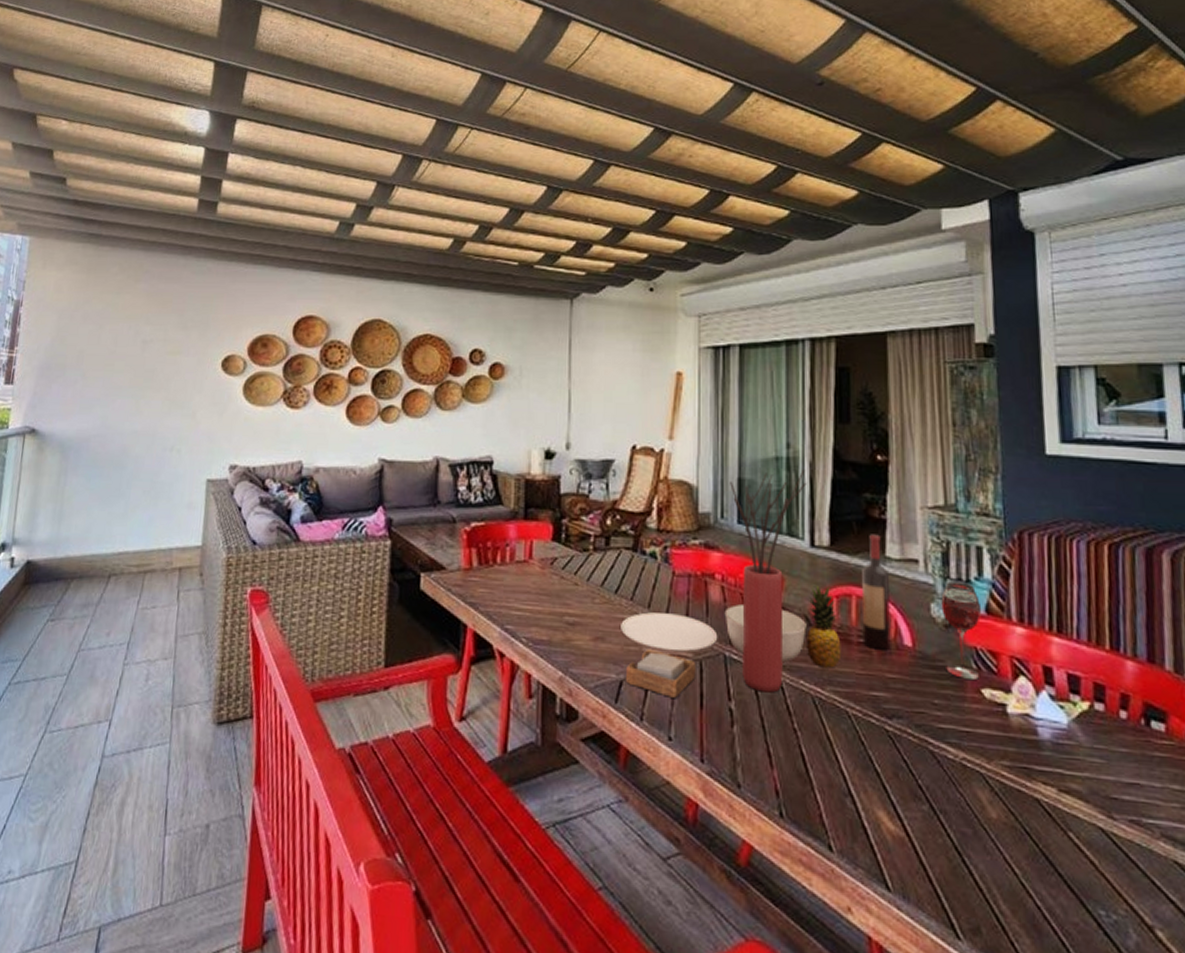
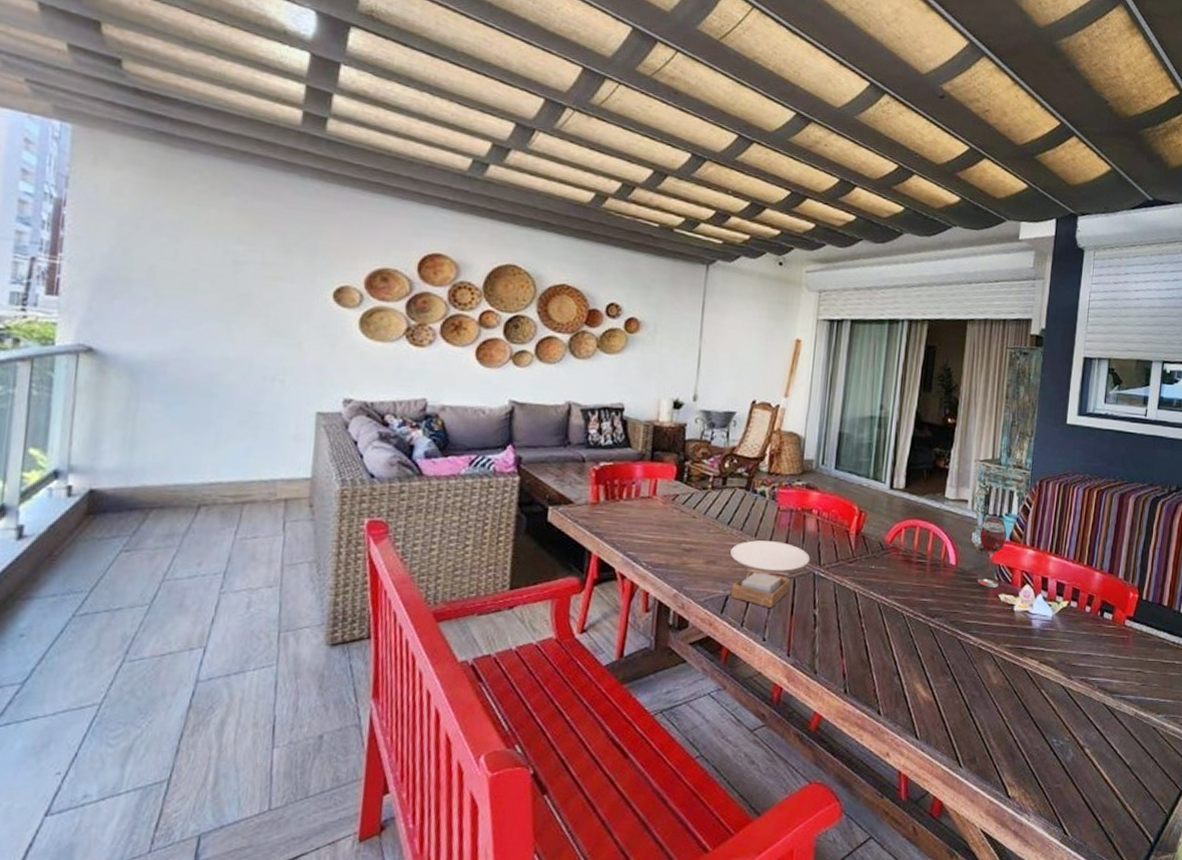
bowl: present [724,604,807,665] -> none [817,534,880,580]
vase: present [730,469,807,693] -> none [826,427,893,602]
fruit: present [805,586,842,668] -> none [877,519,905,582]
wine bottle: present [861,534,891,650] -> none [920,480,946,567]

